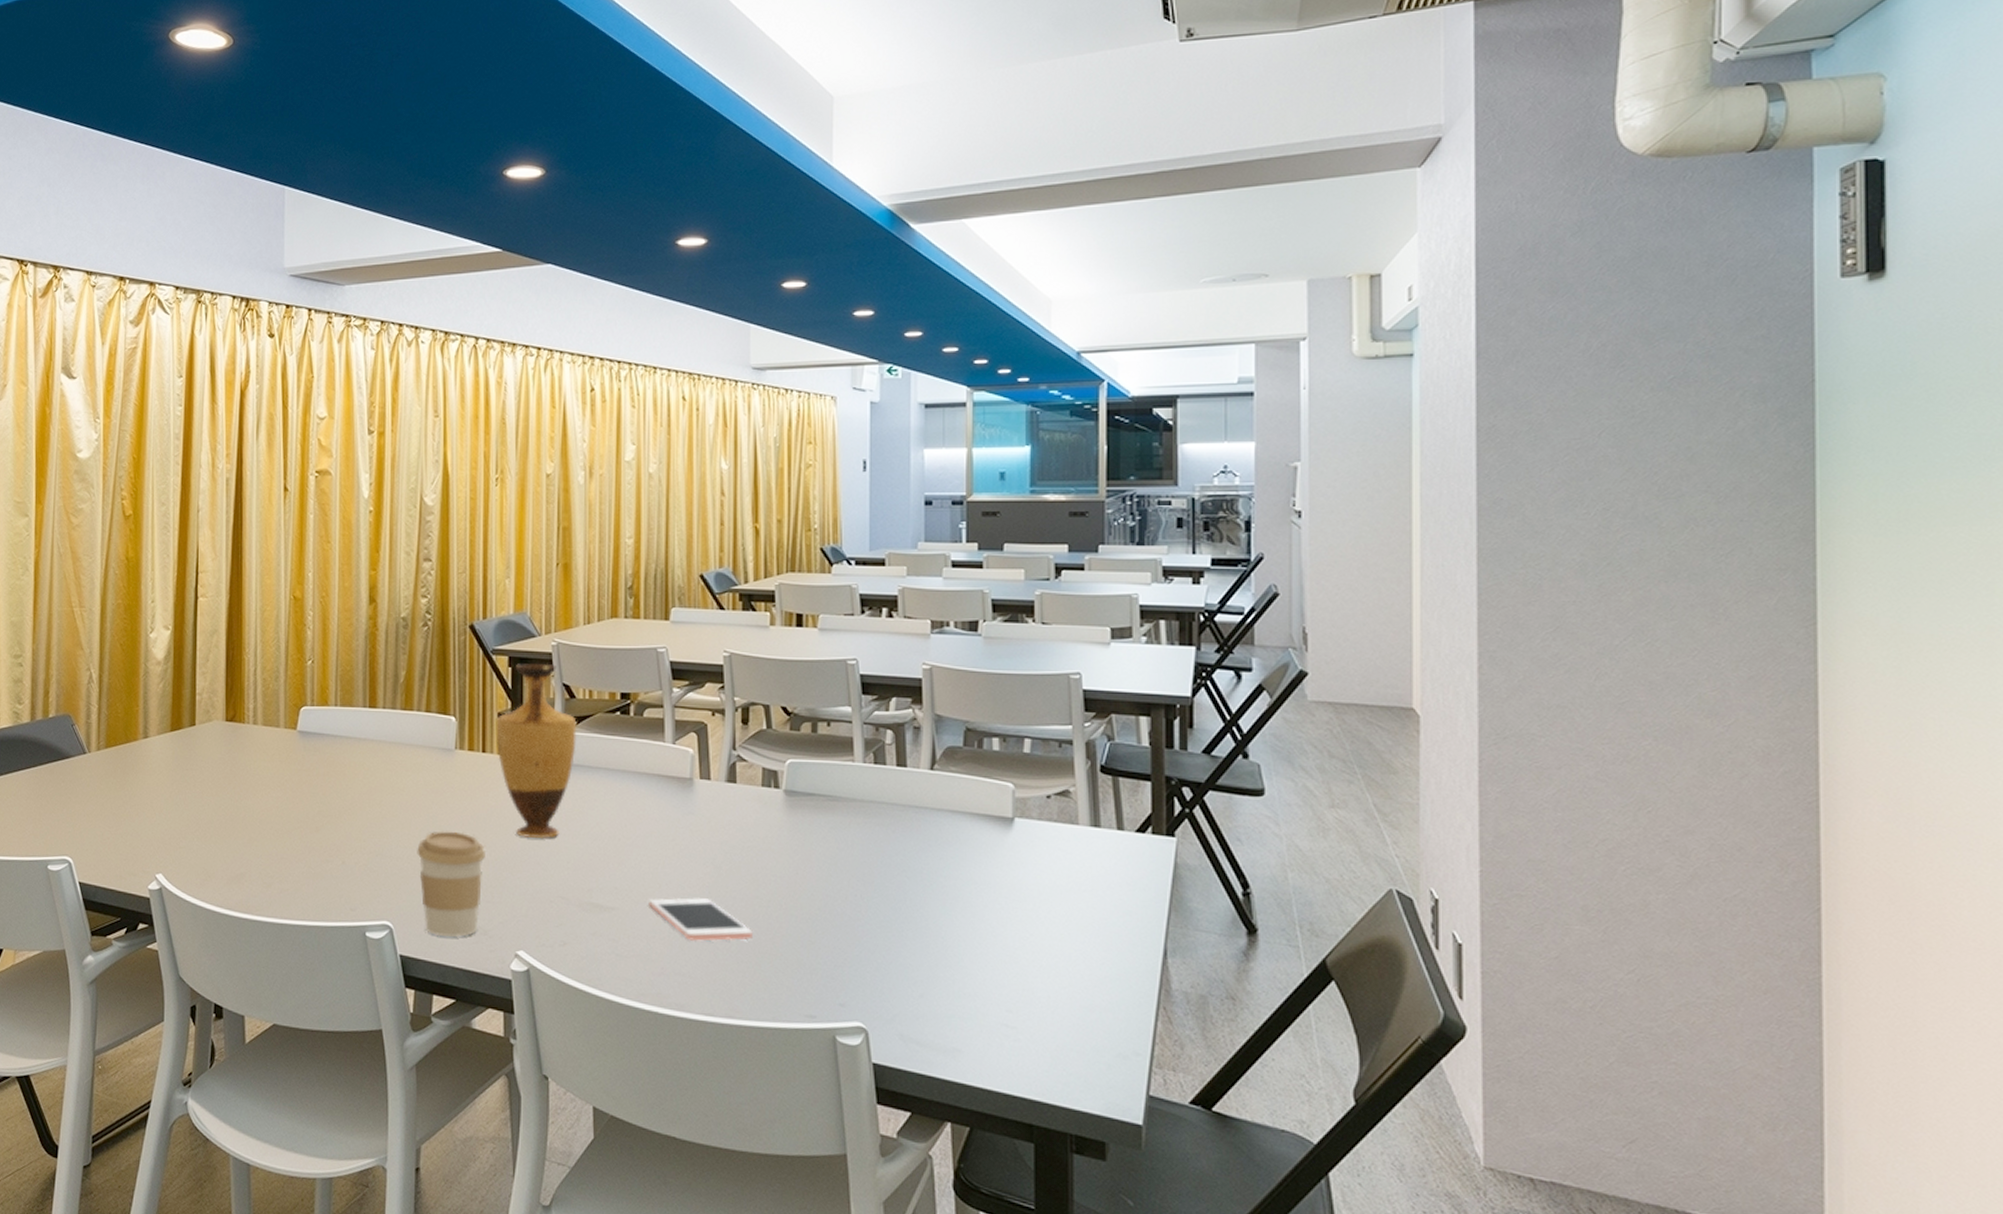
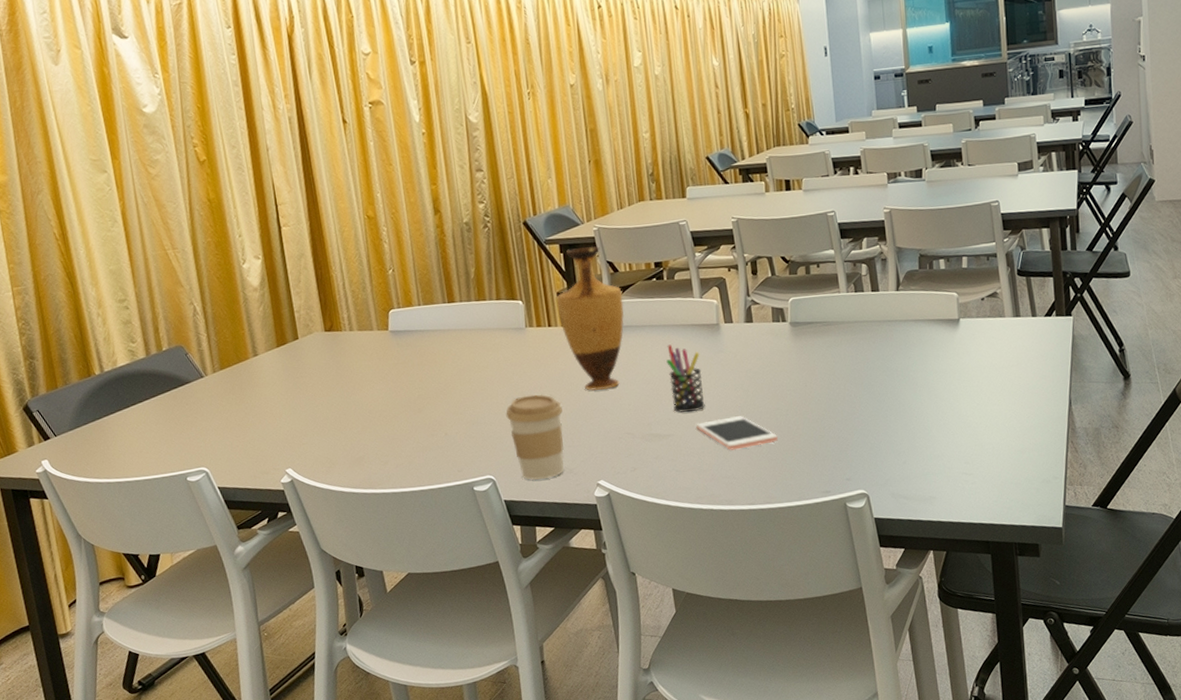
pen holder: none [621,795,664,884] -> present [666,344,705,413]

